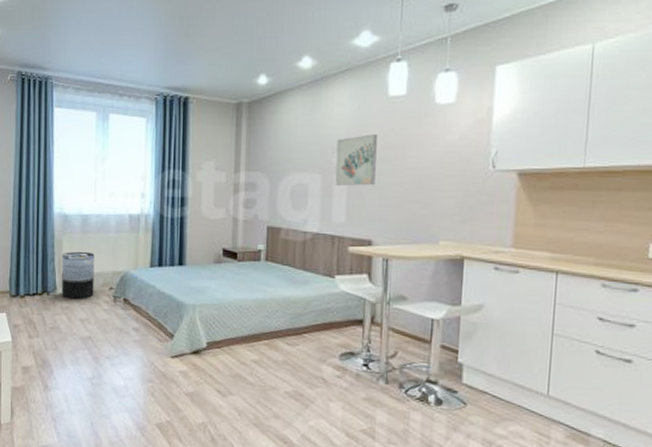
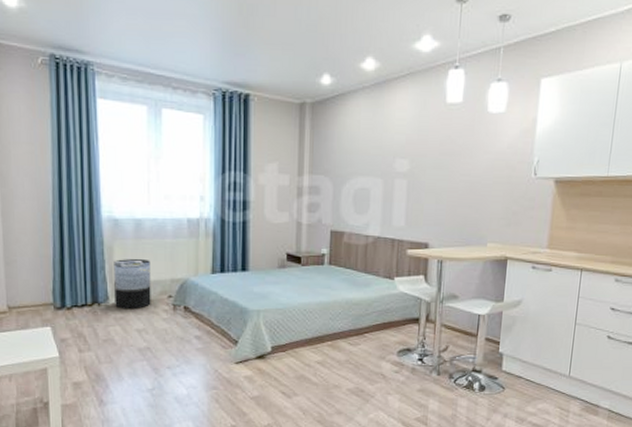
wall art: present [335,134,377,186] -> none [395,140,435,191]

